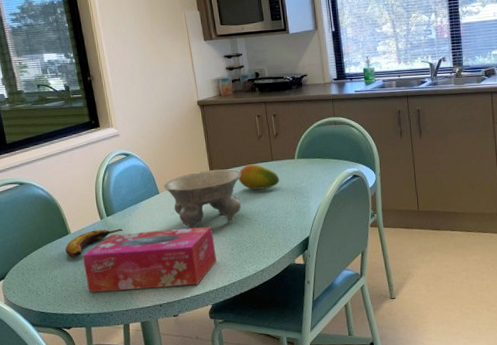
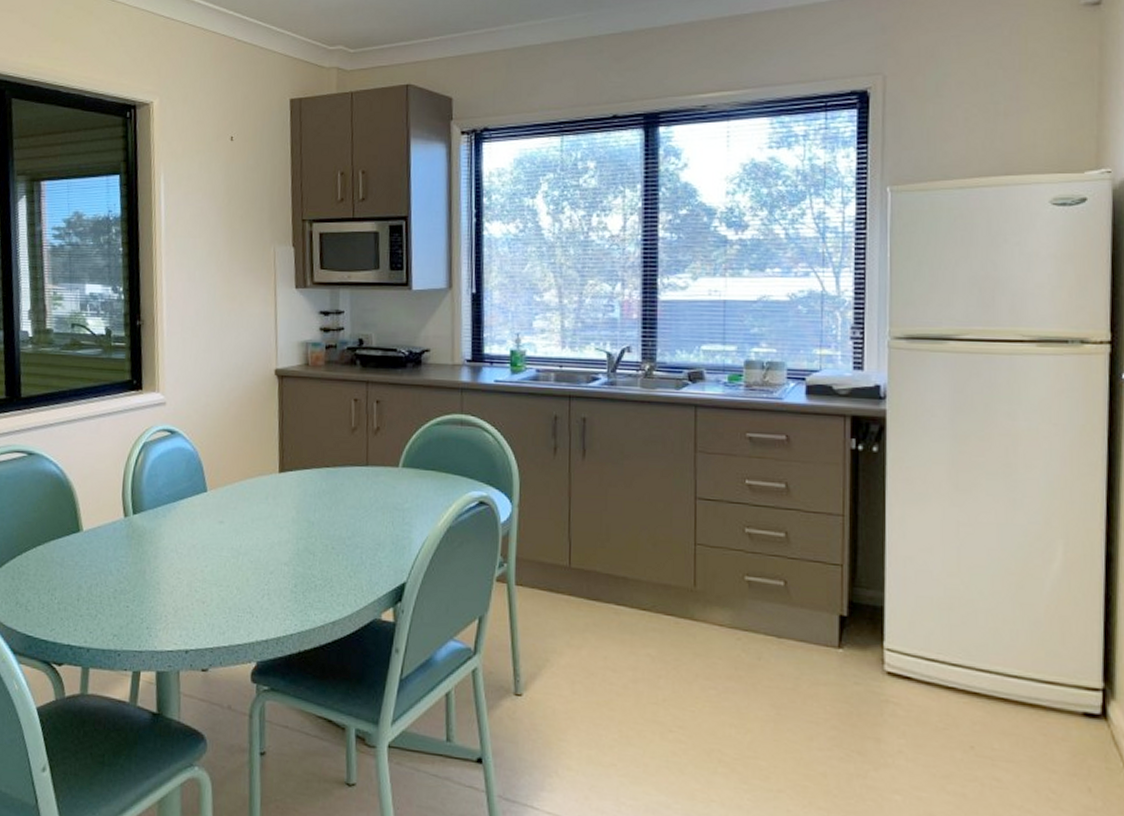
banana: present [65,228,123,258] -> none [72,530,151,566]
tissue box: present [82,226,217,293] -> none [92,540,273,629]
bowl: present [163,169,242,229] -> none [213,467,322,549]
fruit: present [239,164,280,190] -> none [317,466,374,505]

